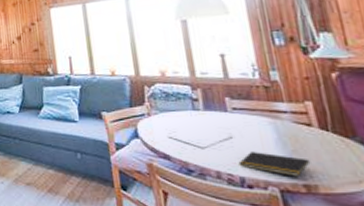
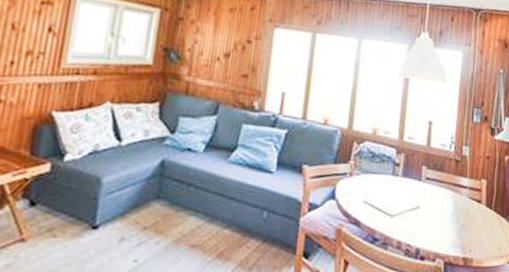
notepad: present [238,152,311,176] -> none [418,223,473,250]

